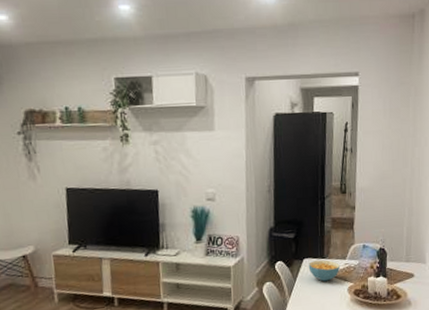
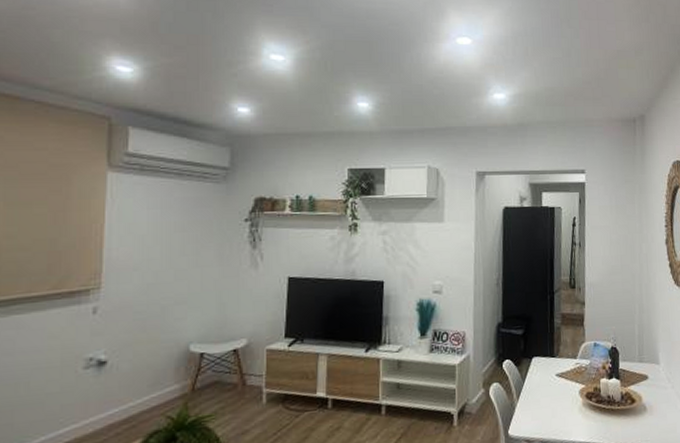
cereal bowl: present [308,260,341,282] -> none [537,359,571,383]

